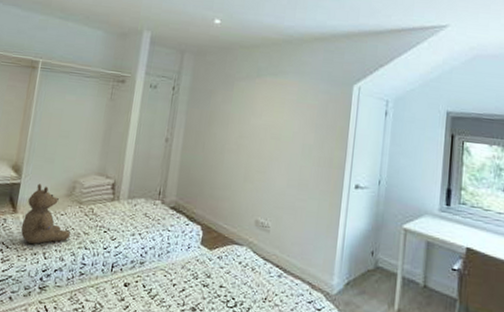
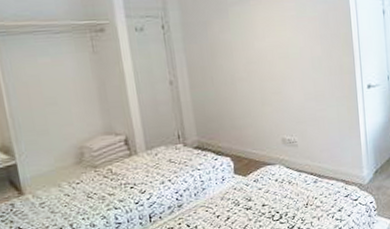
teddy bear: present [20,183,70,244] -> none [32,159,94,220]

